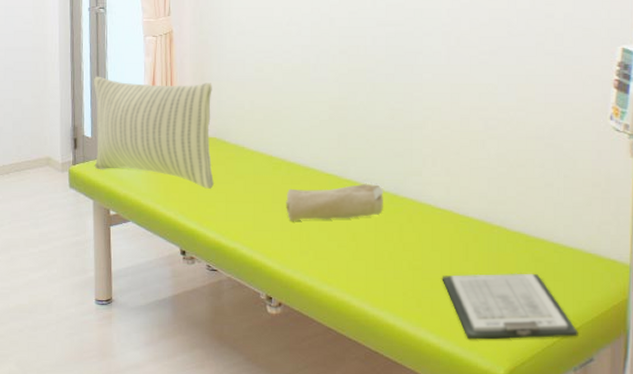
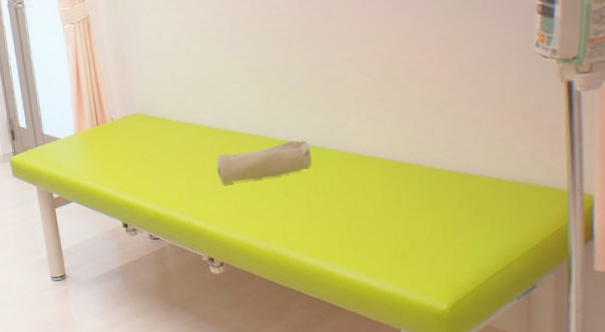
pillow: present [93,76,214,189] -> none [21,61,146,164]
clipboard: present [443,273,578,340] -> none [377,209,519,279]

